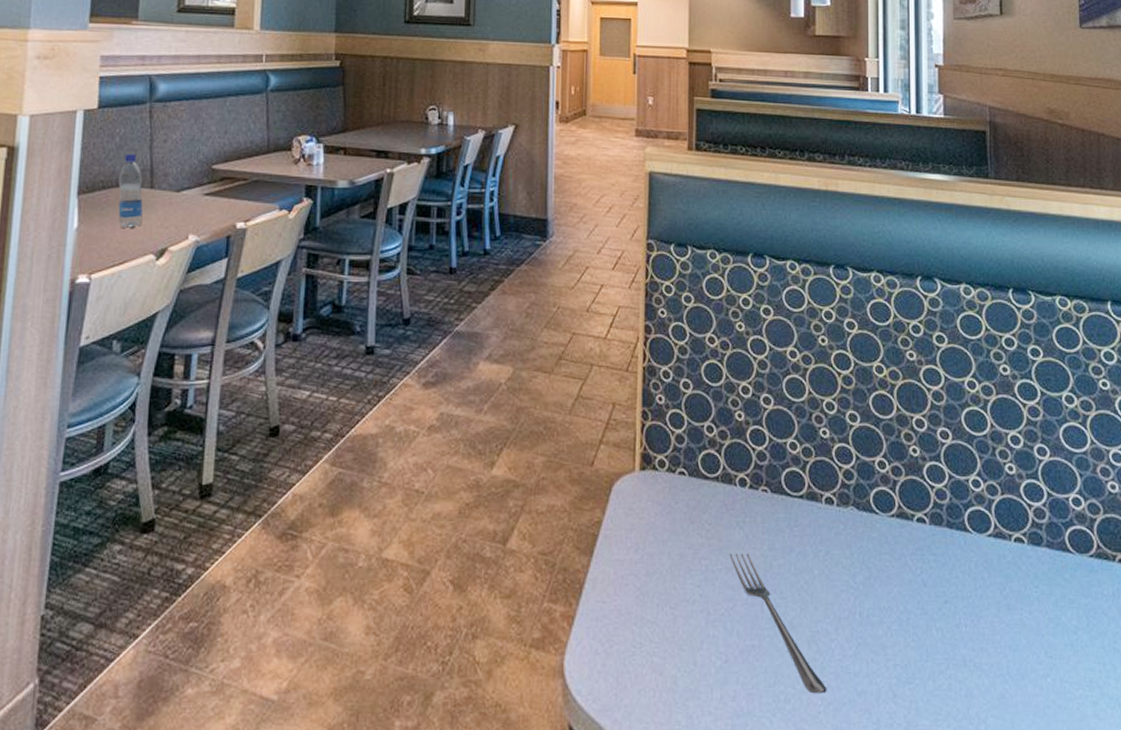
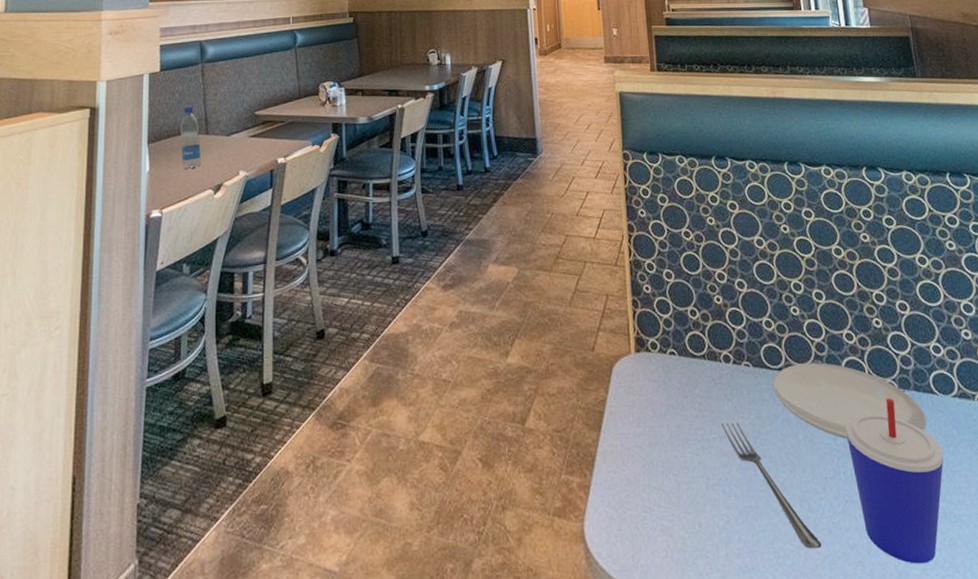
plate: none [792,492,956,577] -> present [773,363,927,439]
beverage cup: none [866,534,970,714] -> present [845,398,944,564]

